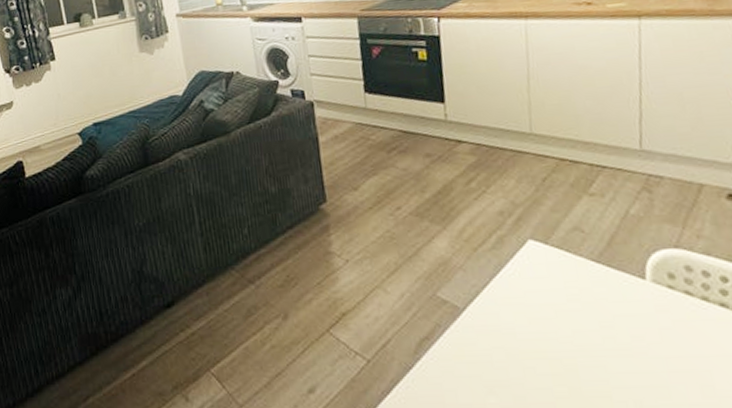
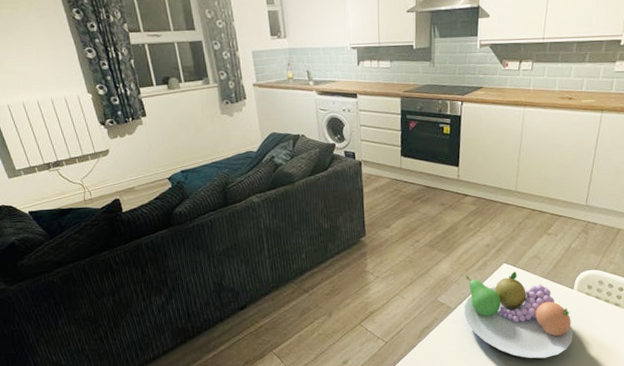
fruit bowl: none [474,252,660,394] -> present [464,272,574,359]

